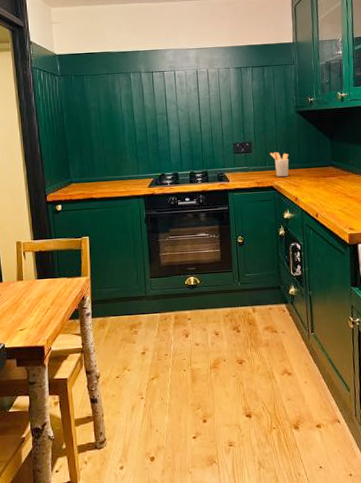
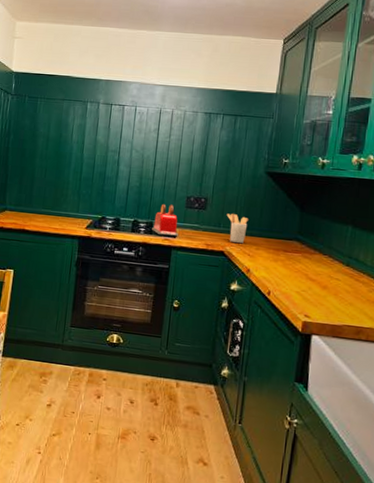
toaster: none [208,152,232,182] -> present [152,203,178,236]

